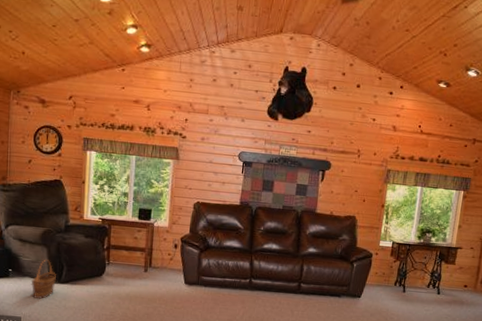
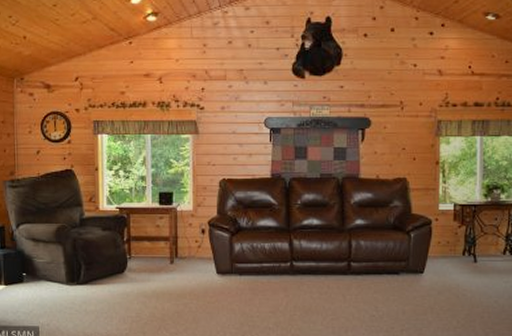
basket: present [31,259,57,299] -> none [47,259,75,304]

